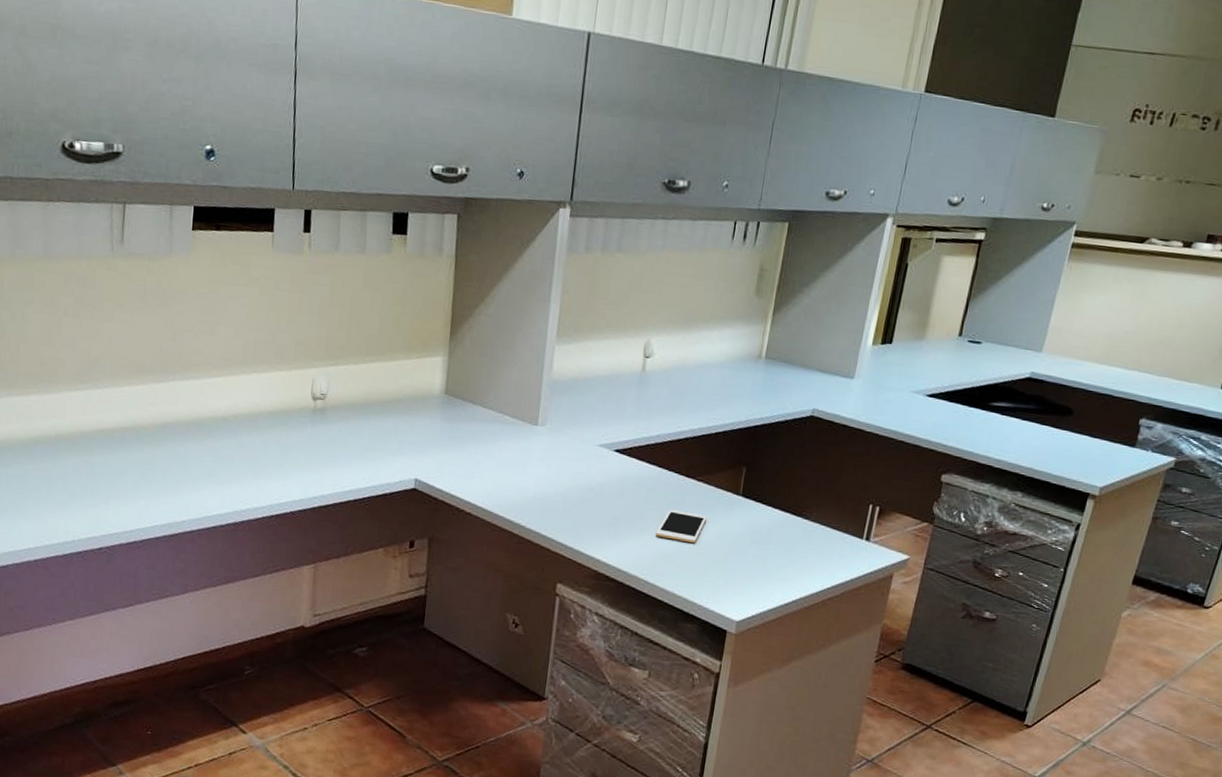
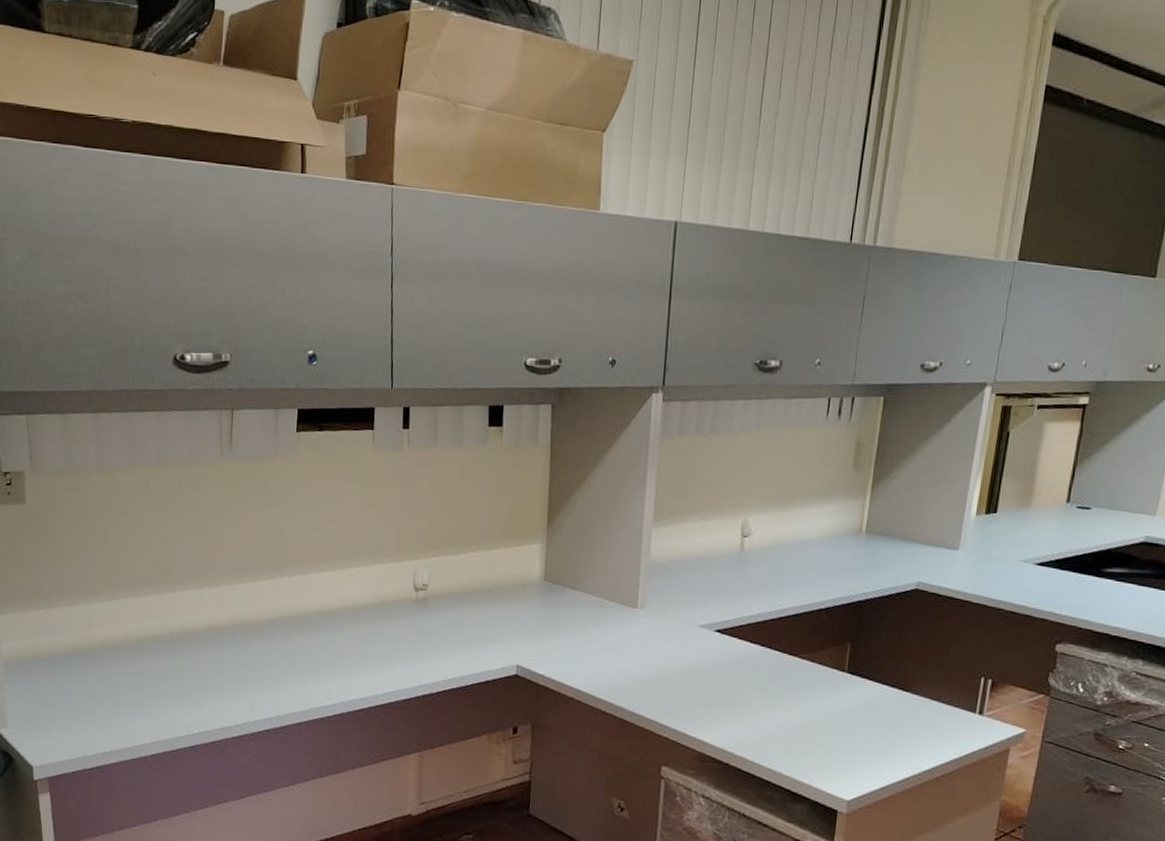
cell phone: present [655,509,708,544] -> none [759,688,813,722]

